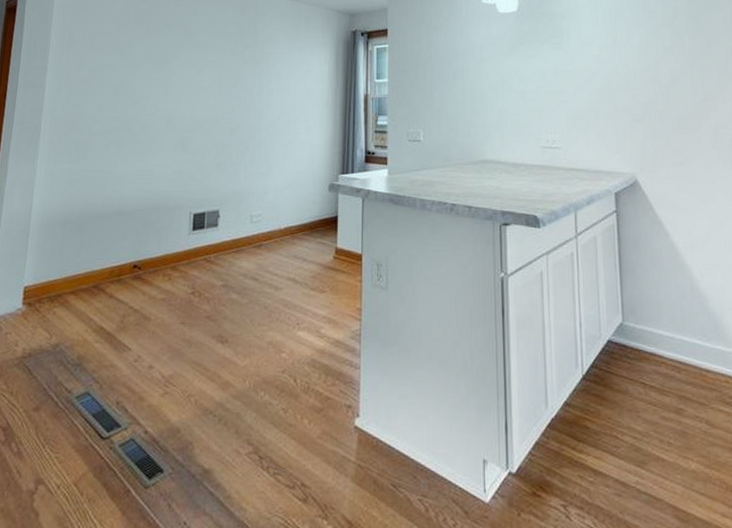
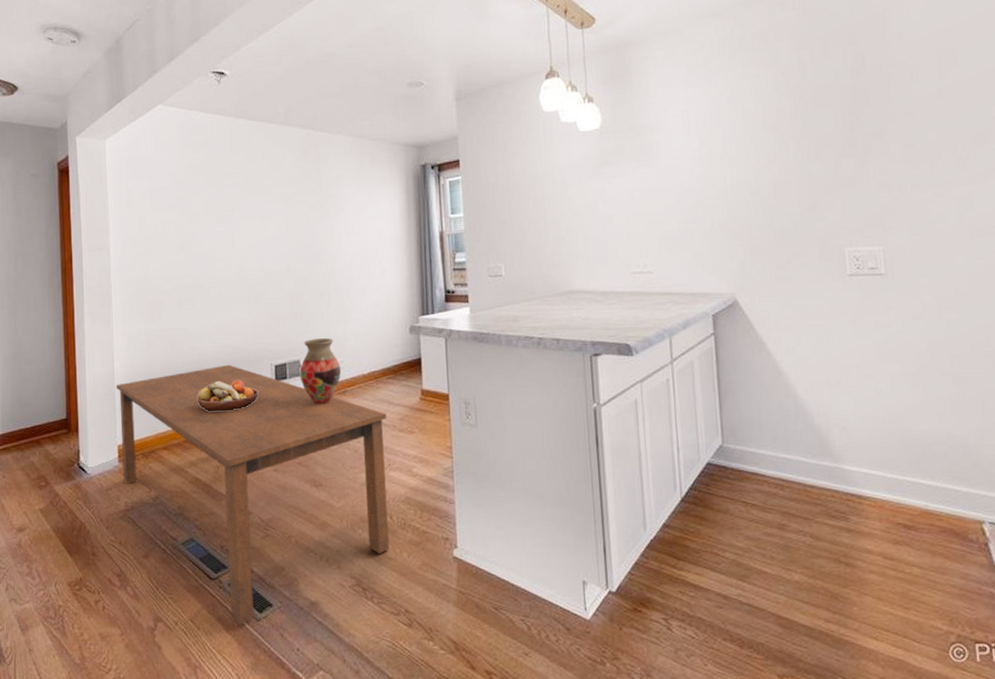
dining table: none [24,210,299,492] -> present [116,364,389,625]
fruit bowl: none [111,227,175,258] -> present [197,380,259,412]
vase: none [217,190,259,258] -> present [299,338,342,405]

